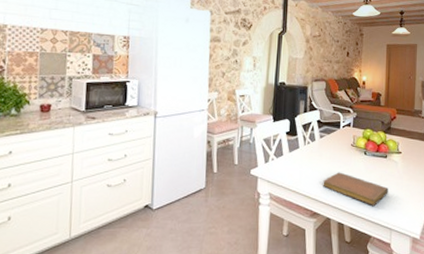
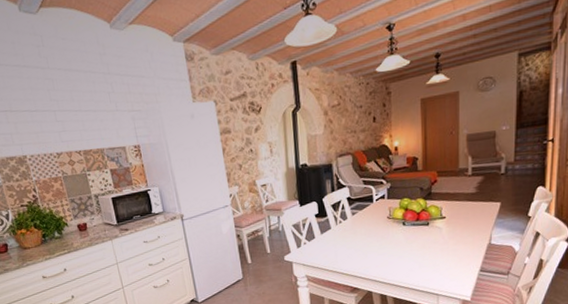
notebook: present [323,172,388,206] -> none [360,246,433,275]

